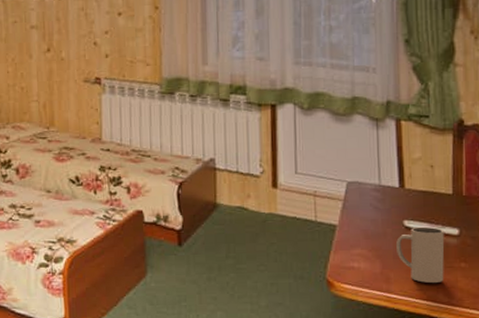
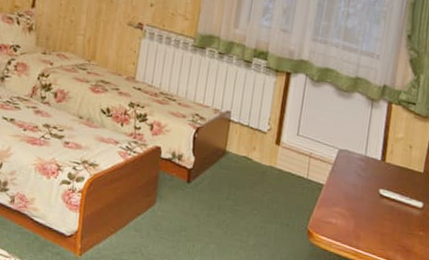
mug: present [396,226,445,283] -> none [369,196,411,246]

